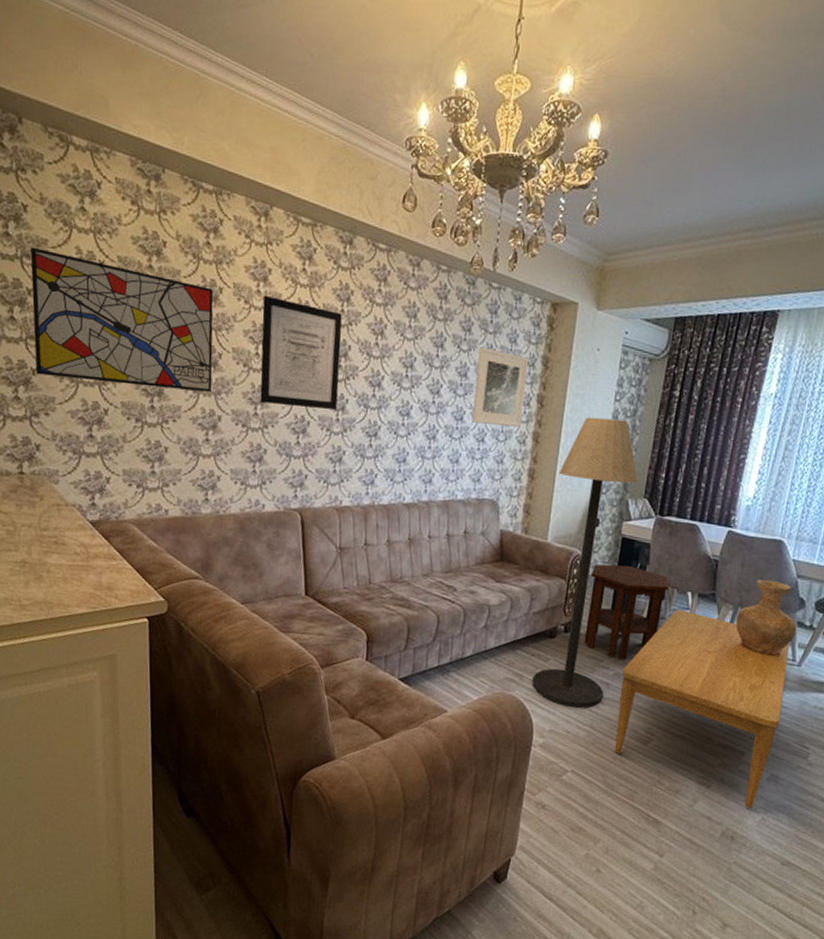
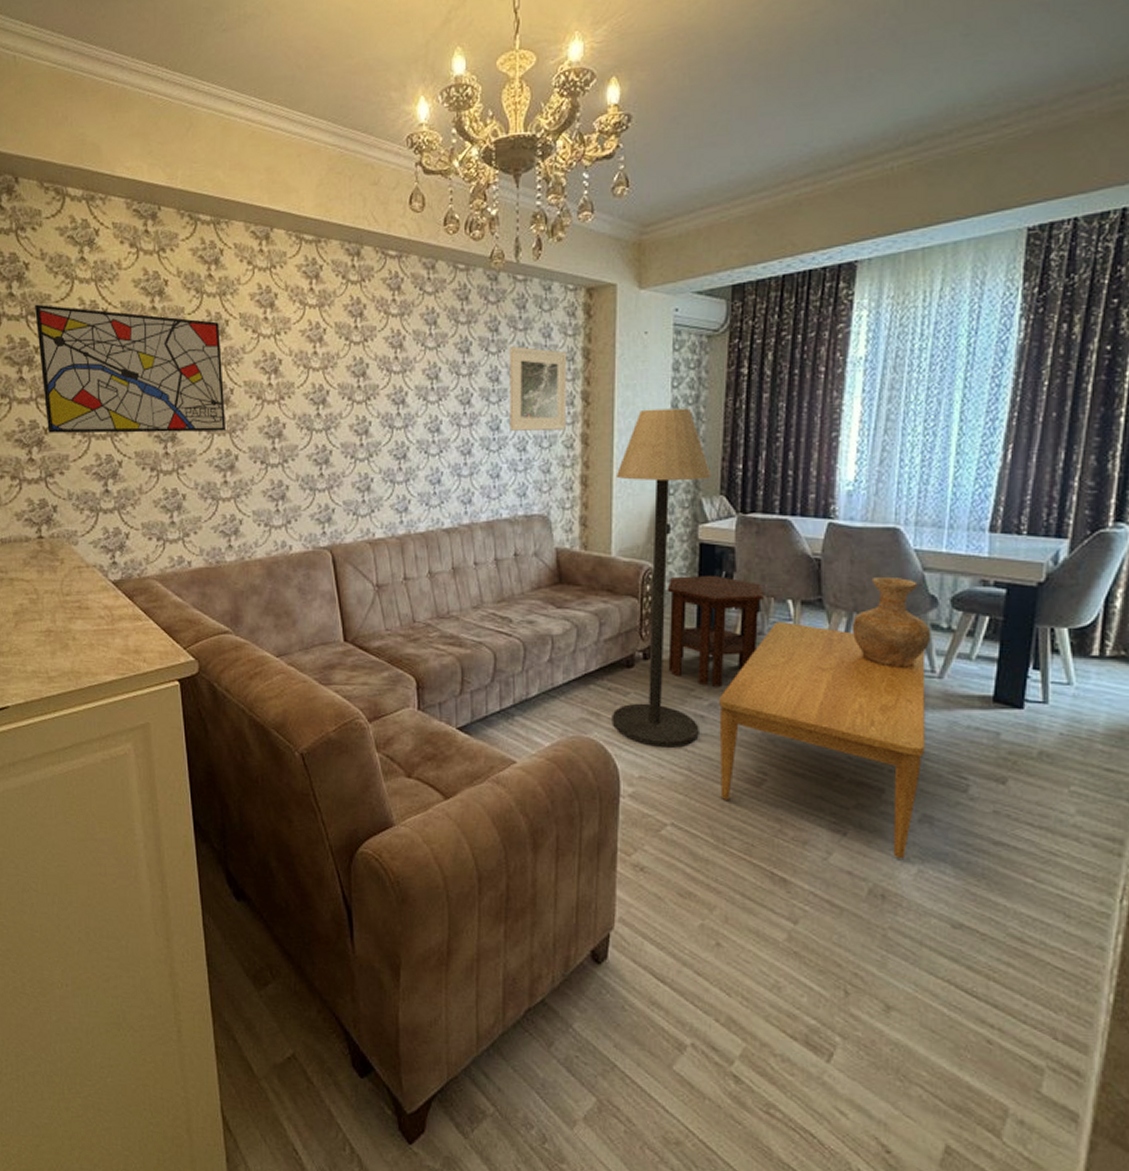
wall art: present [260,295,342,411] -> none [272,321,360,436]

